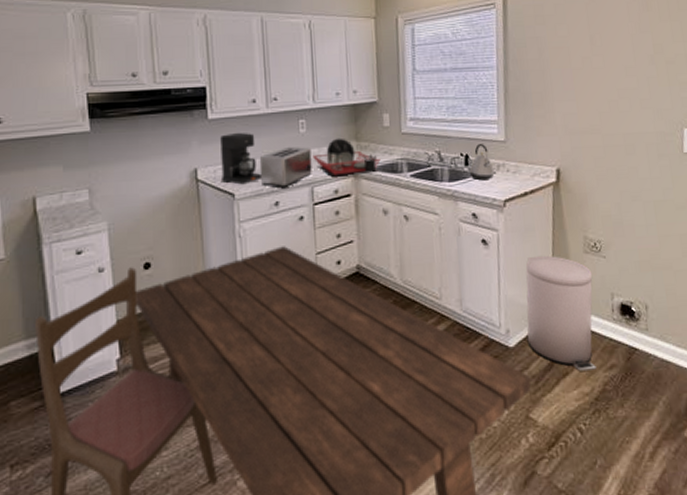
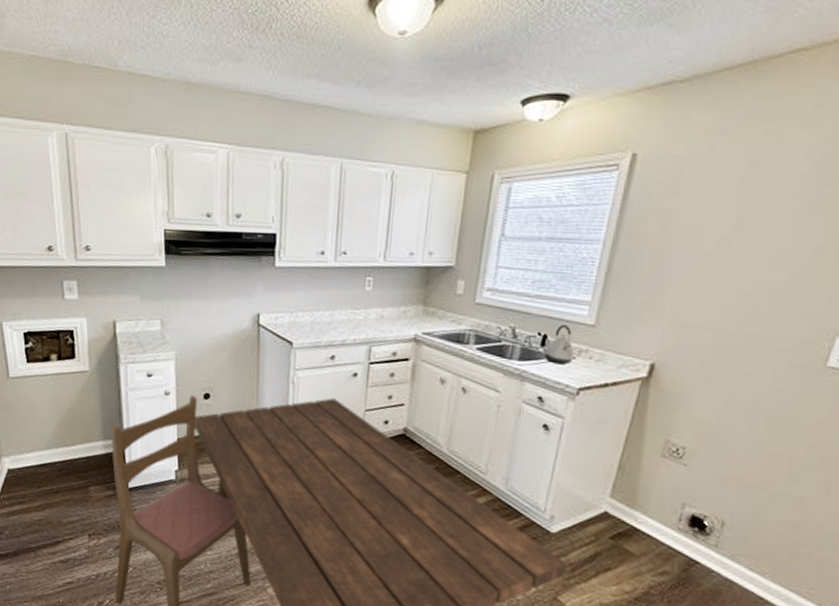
coffee maker: present [220,132,261,185] -> none [282,282,321,335]
toaster: present [259,146,312,189] -> none [319,302,375,344]
dish rack: present [313,138,381,177] -> none [375,300,447,341]
pedal bin: present [525,255,597,372] -> none [571,450,666,572]

